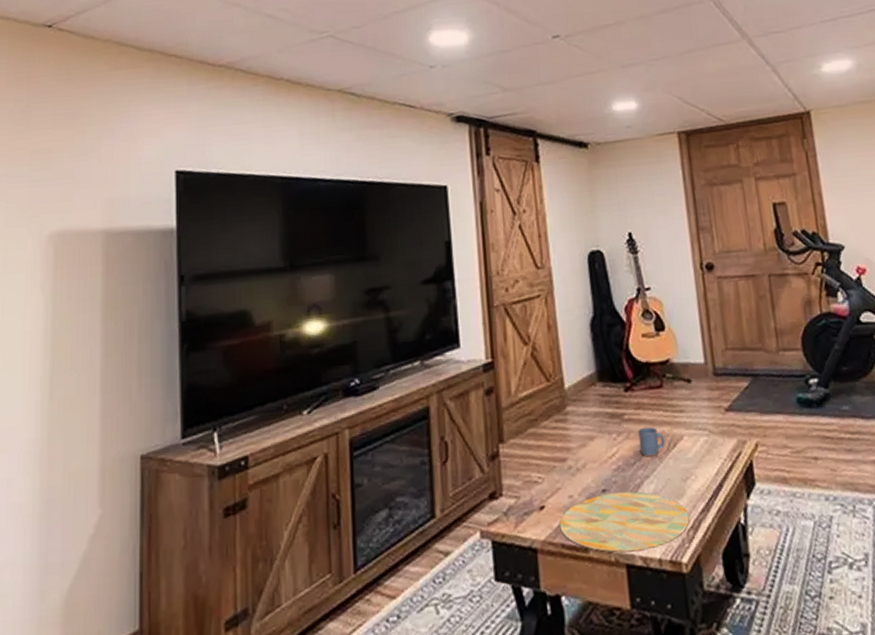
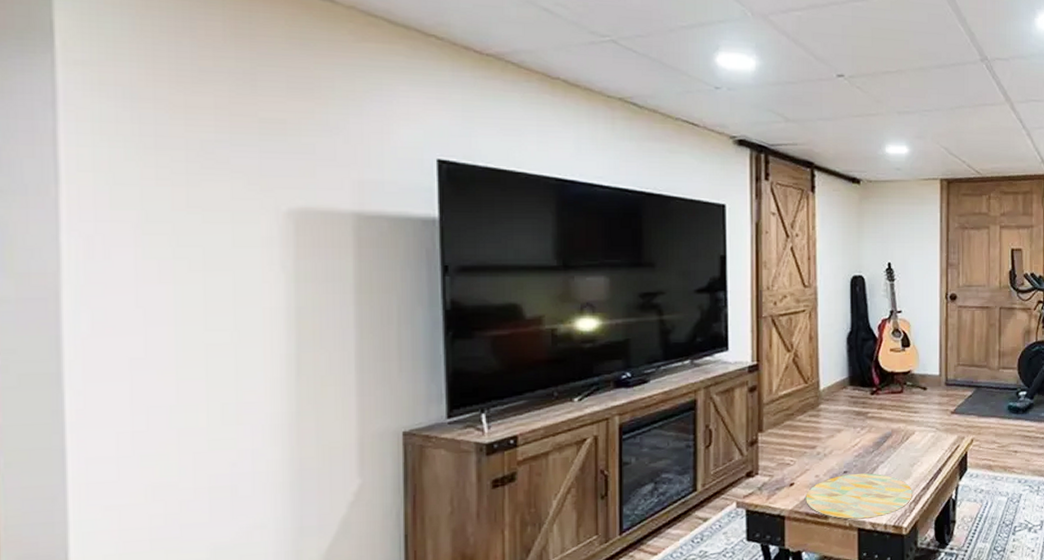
mug: present [638,426,665,457] -> none [878,423,900,447]

